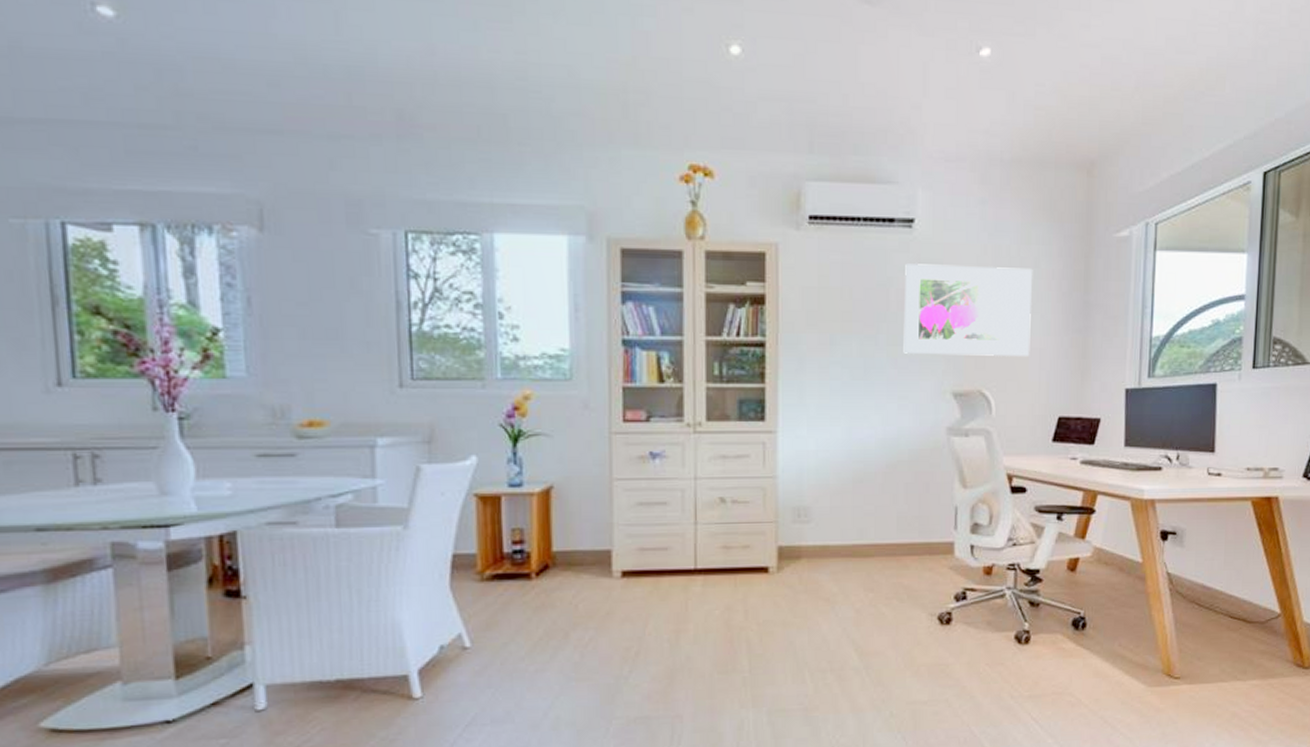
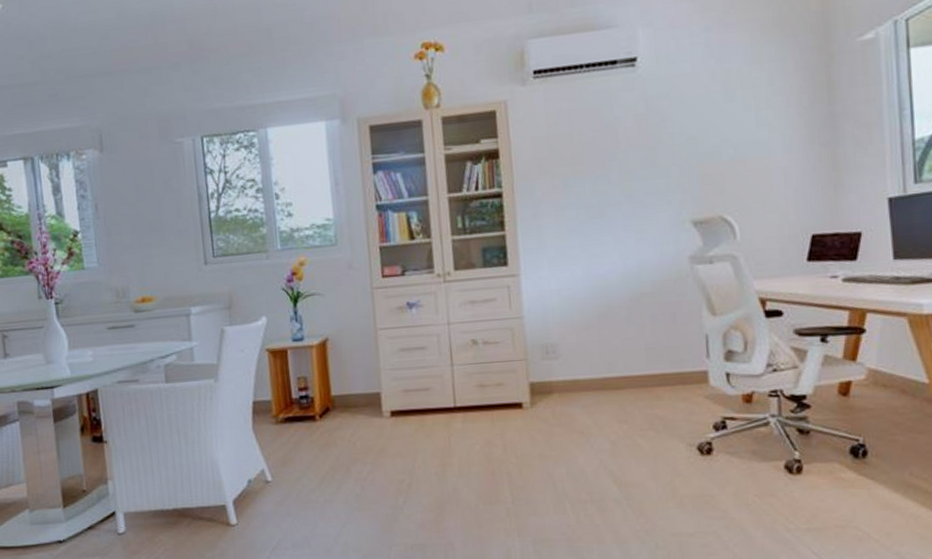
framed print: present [903,263,1033,356] -> none [631,87,773,188]

